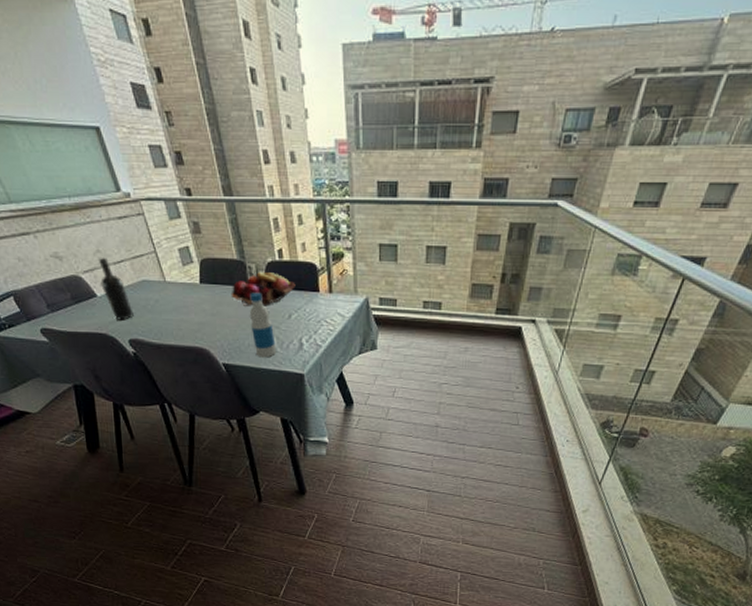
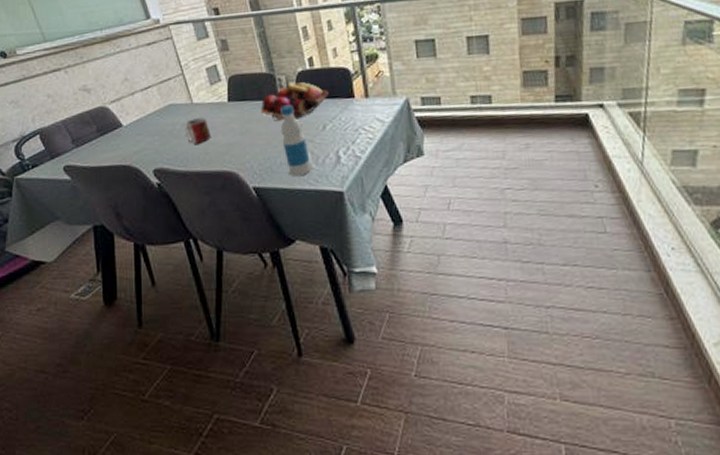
wine bottle: present [99,257,134,320] -> none [126,85,159,149]
mug: none [157,295,184,320] -> present [184,116,211,144]

